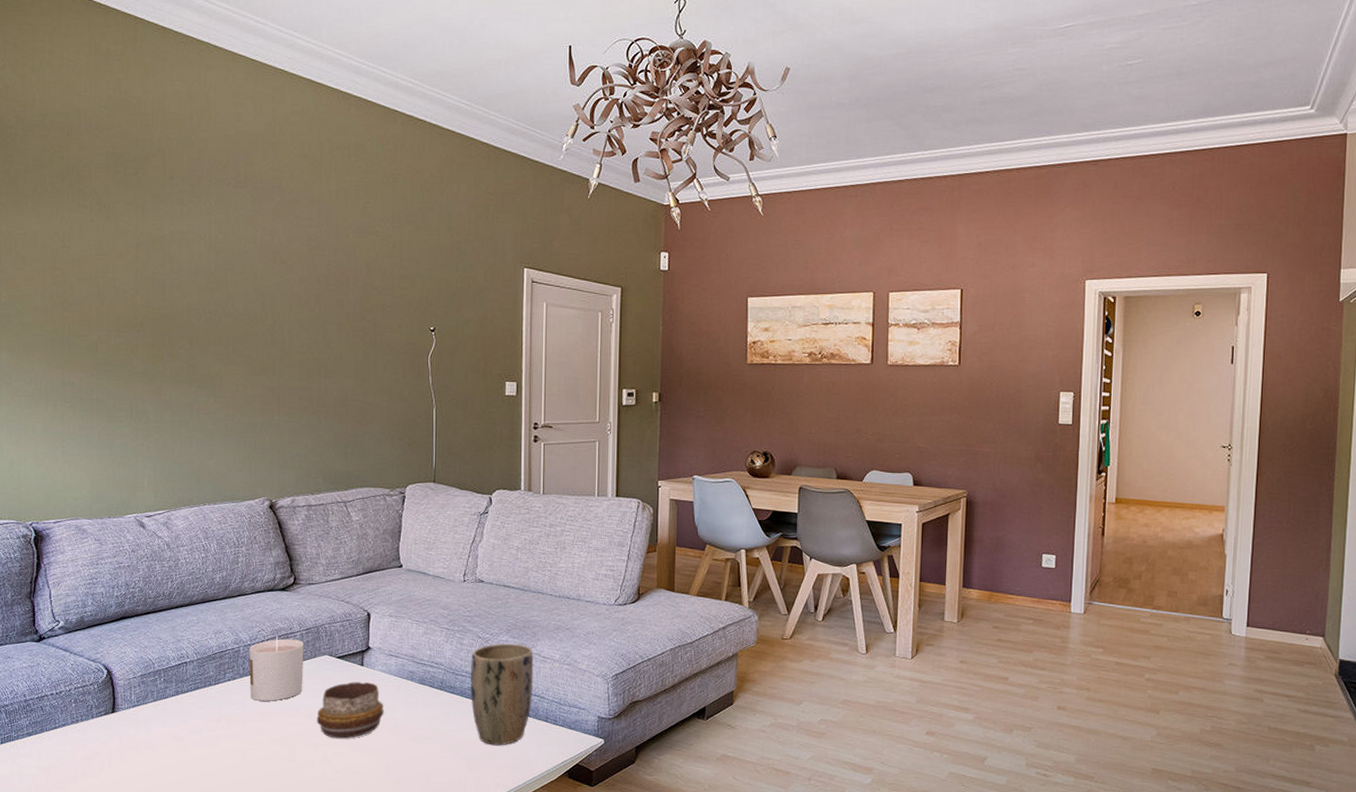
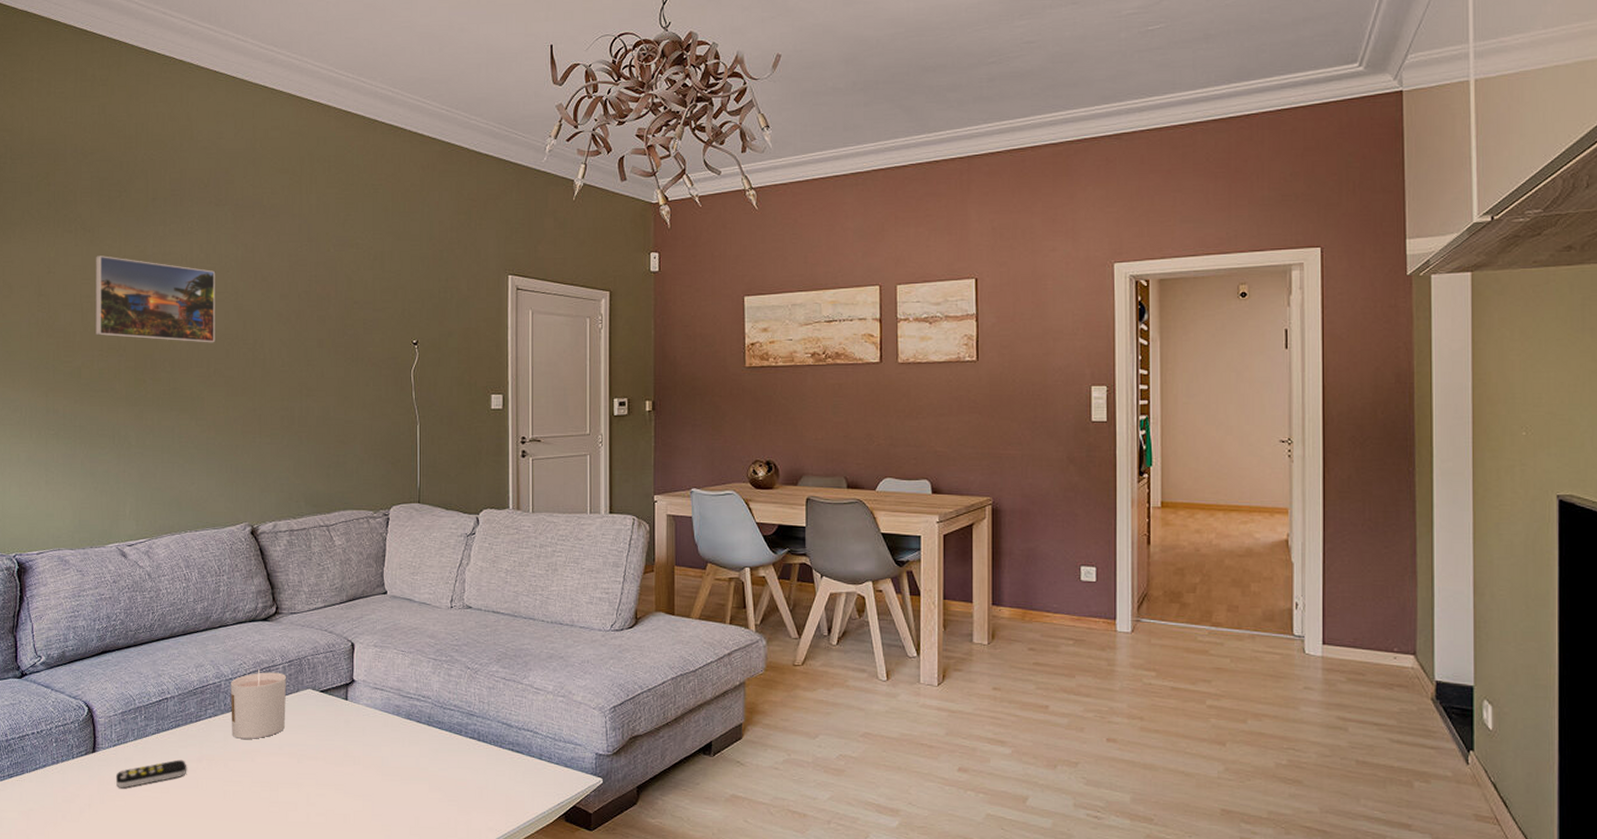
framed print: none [112,232,234,323] -> present [96,256,216,343]
remote control: none [135,720,206,747] -> present [115,759,187,789]
decorative bowl: present [316,682,384,739] -> none [300,717,370,779]
plant pot: present [470,643,534,746] -> none [460,674,526,786]

